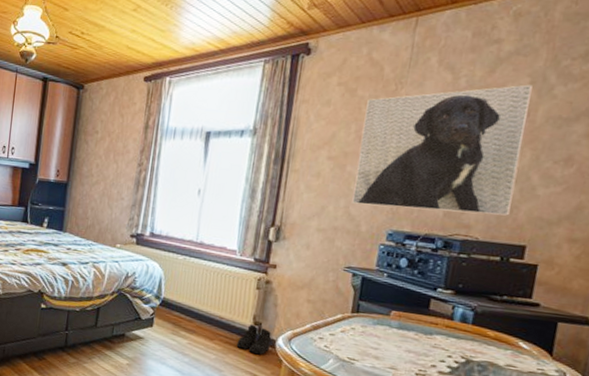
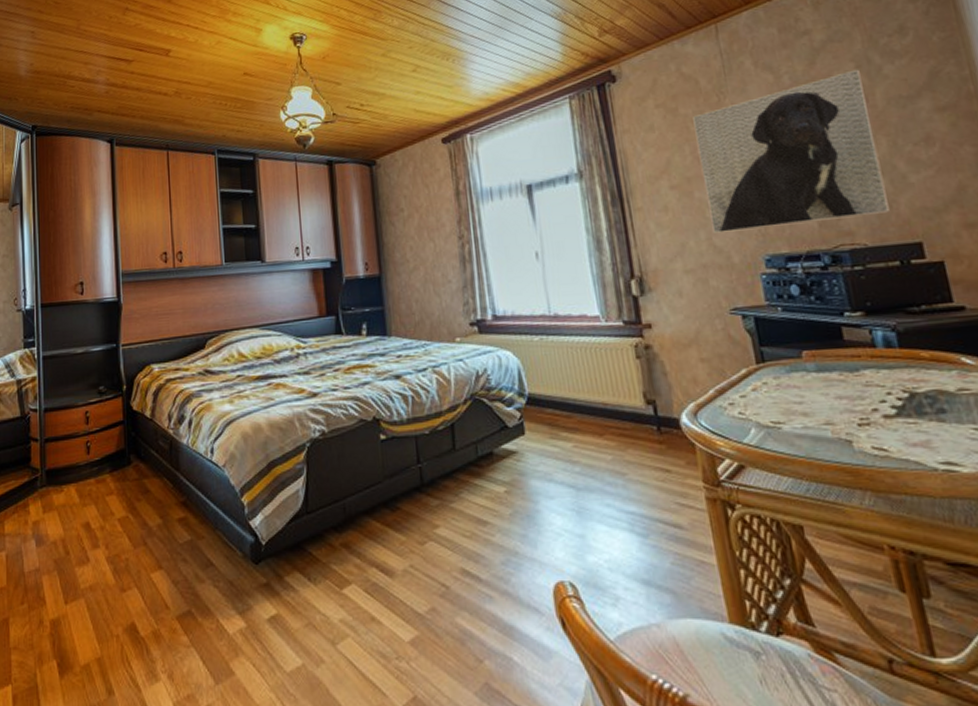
boots: present [236,324,271,355] -> none [632,405,674,443]

